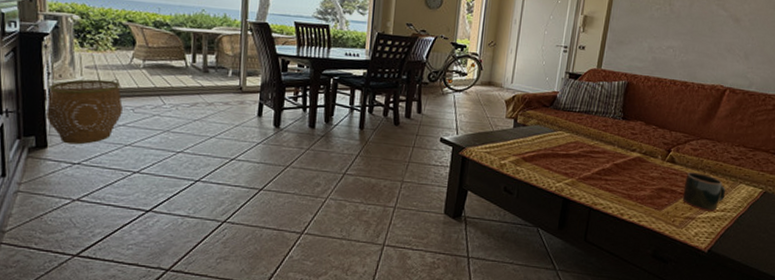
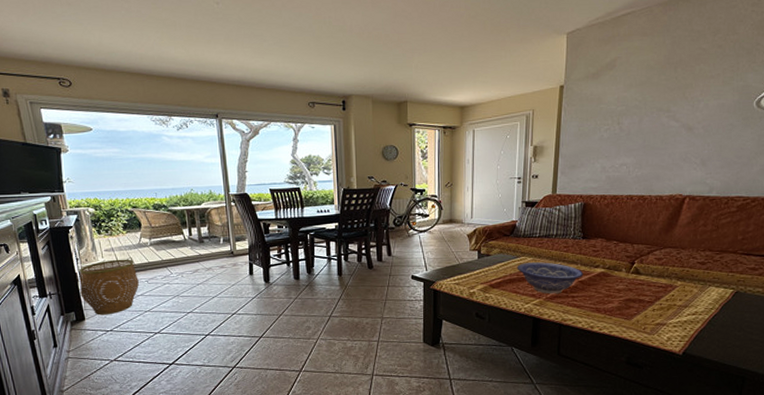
decorative bowl: none [552,138,620,176] -> present [517,262,584,295]
mug: present [682,172,726,212] -> none [651,280,695,316]

